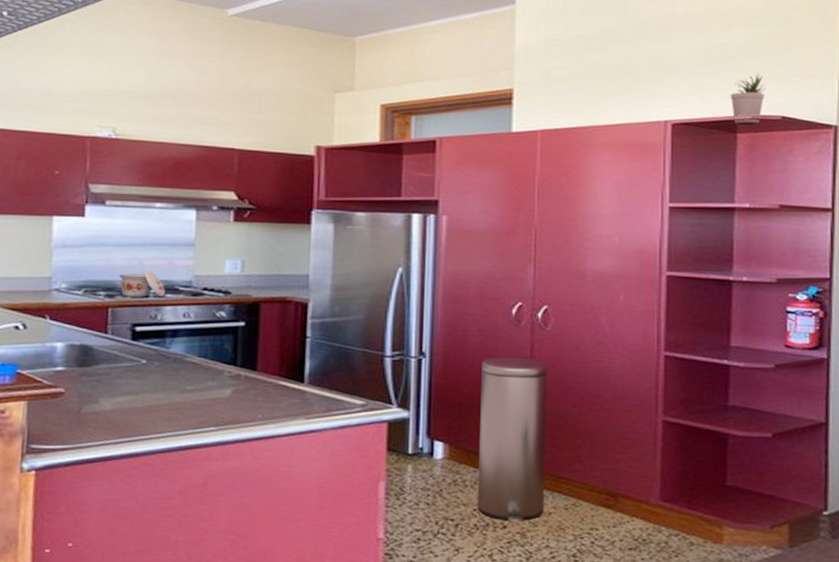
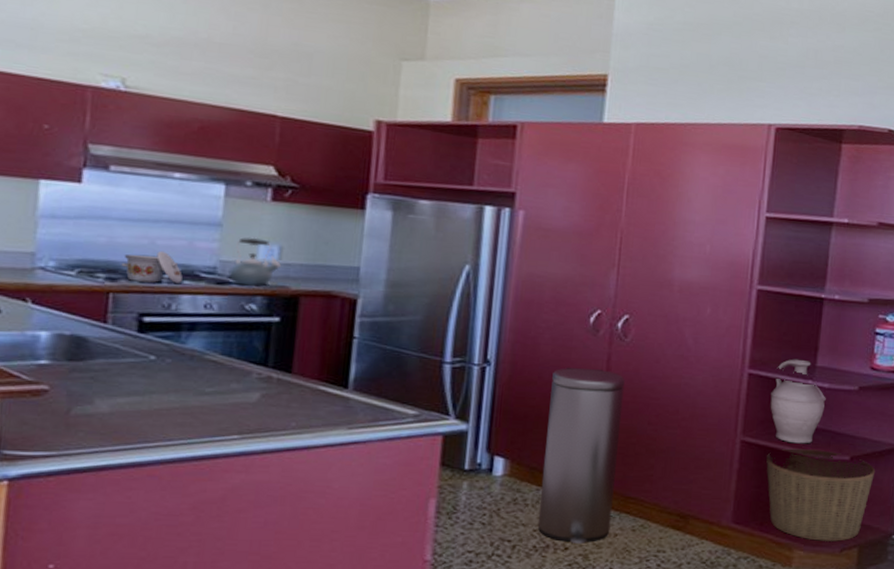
kettle: none [202,253,245,296] -> present [228,237,282,286]
ceramic jug: none [688,340,743,422] -> present [770,359,826,444]
basket: none [688,427,800,518] -> present [765,448,876,541]
potted plant: present [730,73,766,125] -> none [838,81,875,137]

